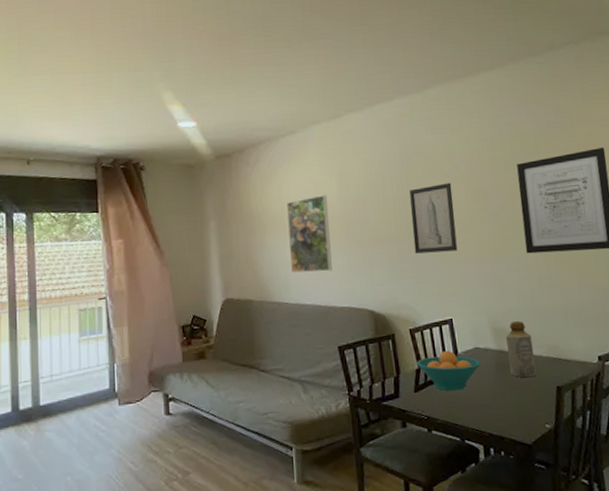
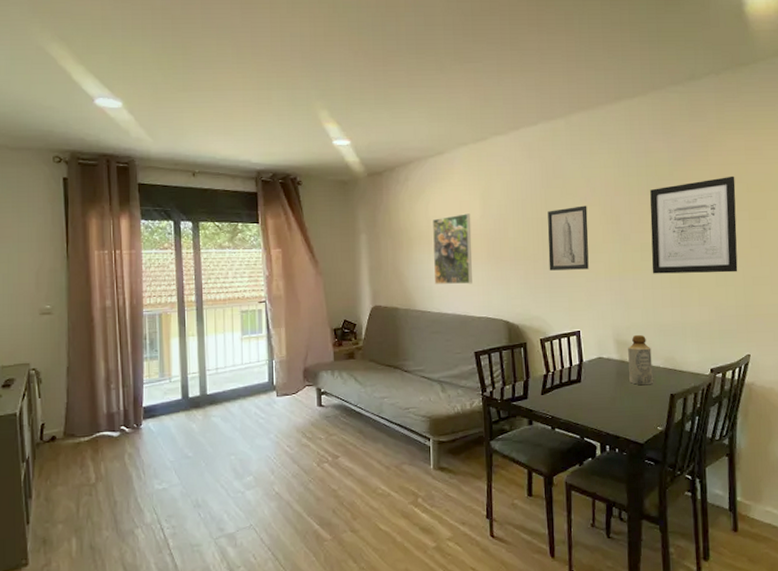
fruit bowl: present [417,350,481,391] -> none [545,358,603,395]

